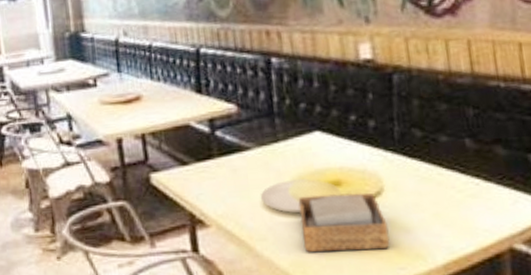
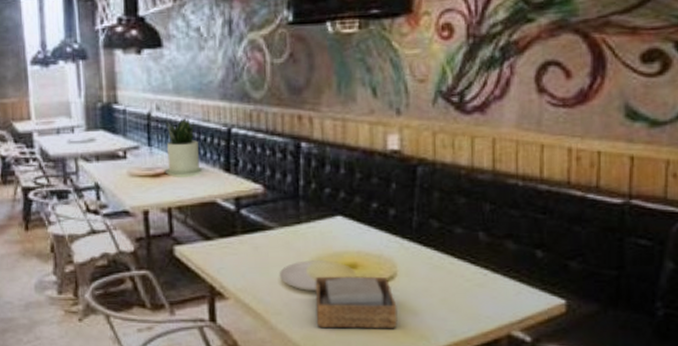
planter: none [133,42,175,102] -> present [165,118,203,177]

